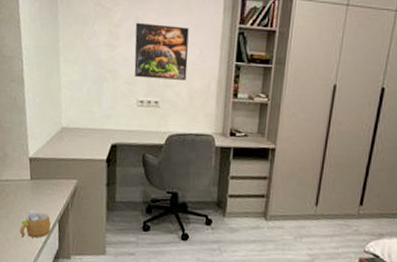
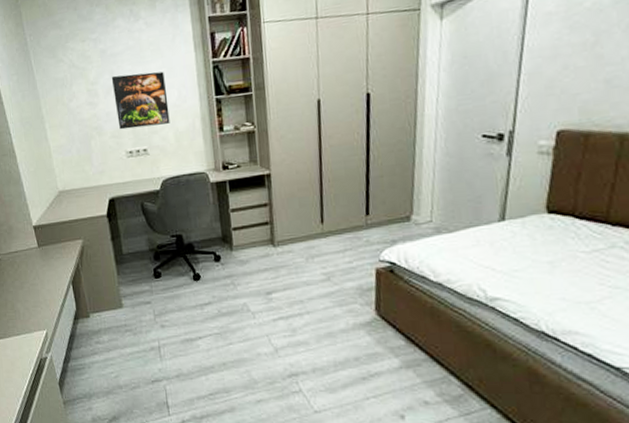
mug: present [19,209,51,239] -> none [36,275,65,306]

